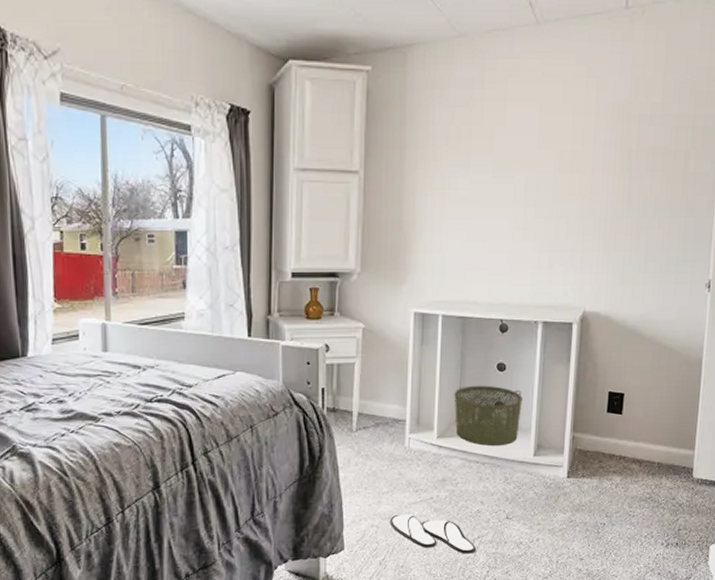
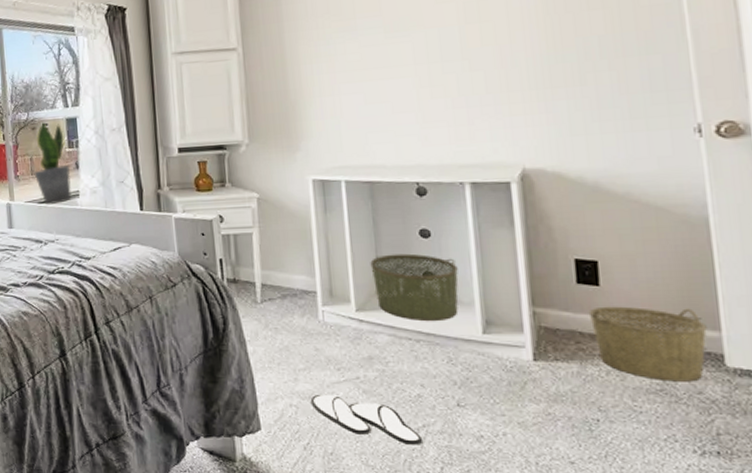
potted plant: none [135,232,176,327] -> present [33,121,72,205]
basket: none [611,431,686,491] -> present [588,306,707,382]

